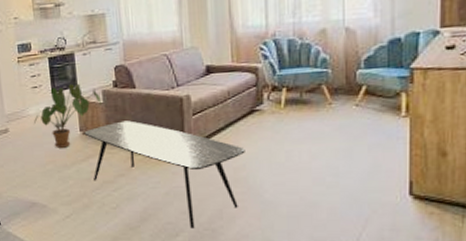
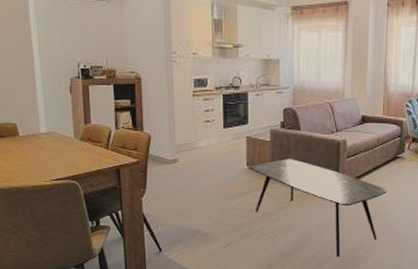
house plant: present [34,83,101,148] -> none [204,121,268,180]

